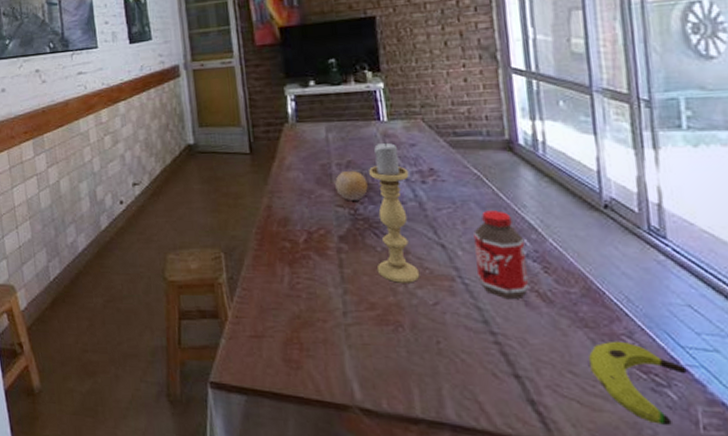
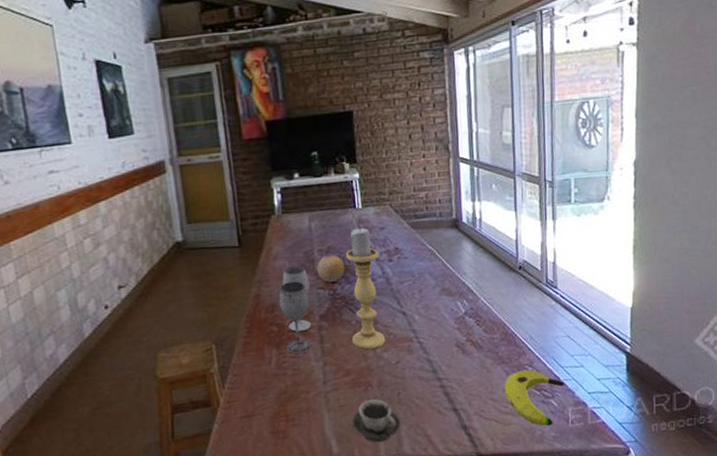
wineglass: none [292,180,330,276] -> present [279,266,312,355]
cup: none [379,343,442,398] -> present [352,399,401,443]
bottle: present [473,210,529,300] -> none [427,279,465,351]

